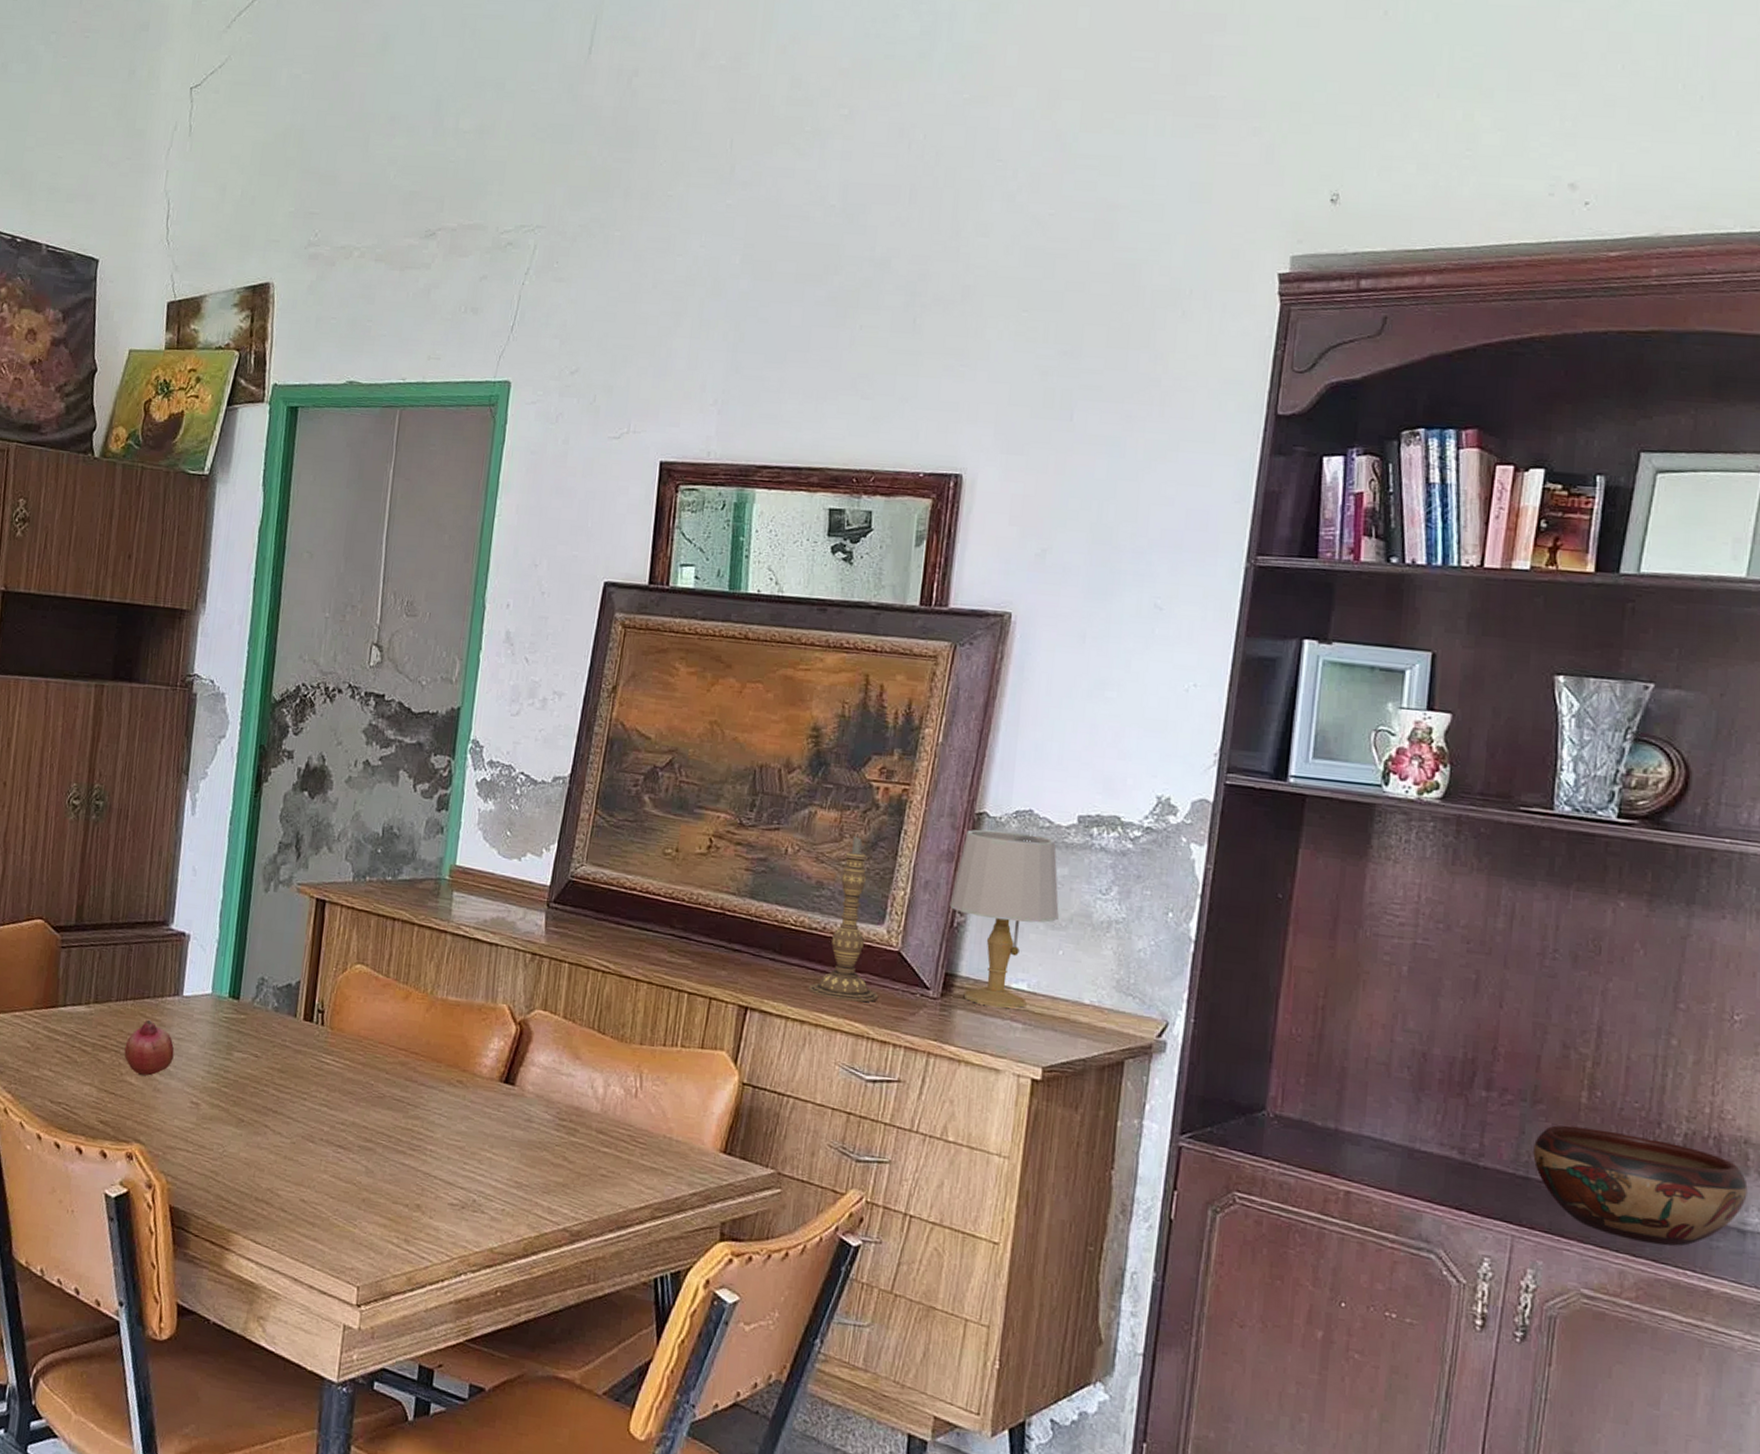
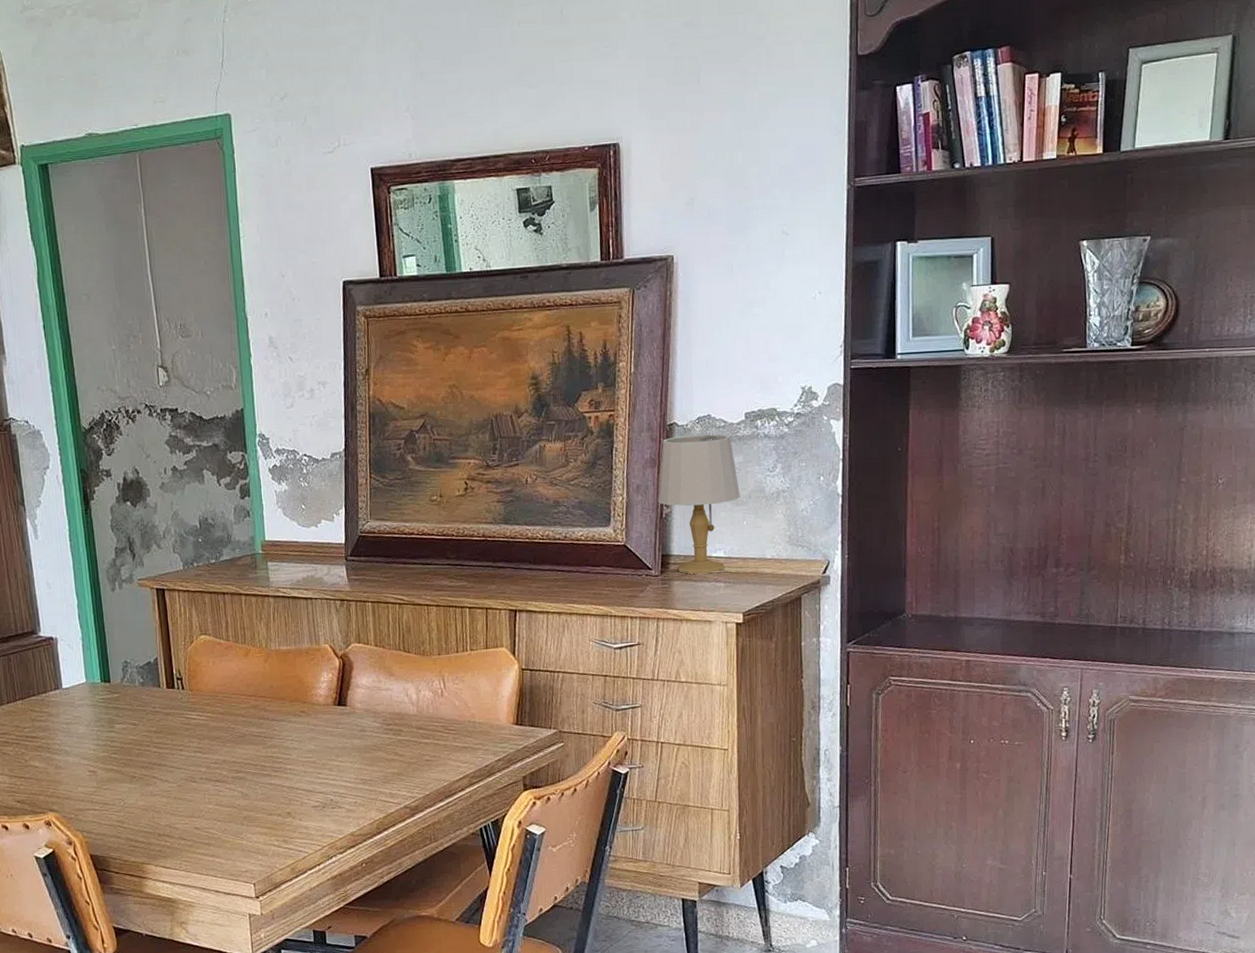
fruit: present [124,1020,175,1076] -> none [23,714,66,758]
candlestick: present [808,834,879,1003] -> none [560,457,615,592]
decorative bowl: present [1533,1125,1748,1247] -> none [1091,580,1234,656]

